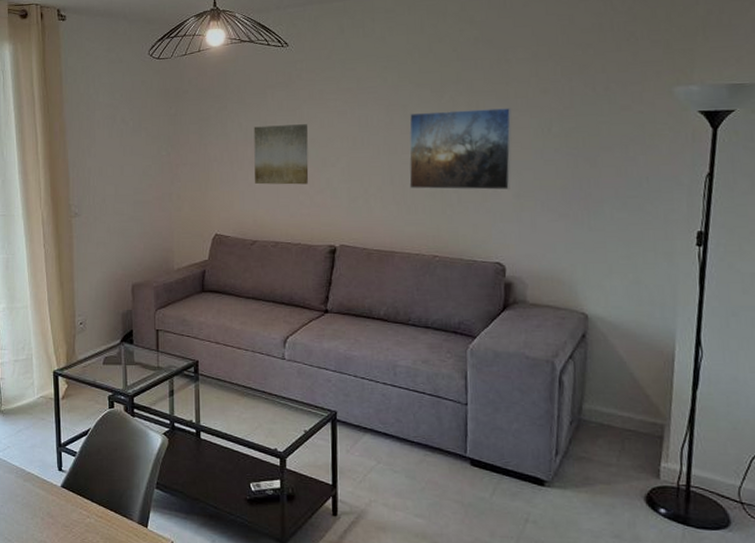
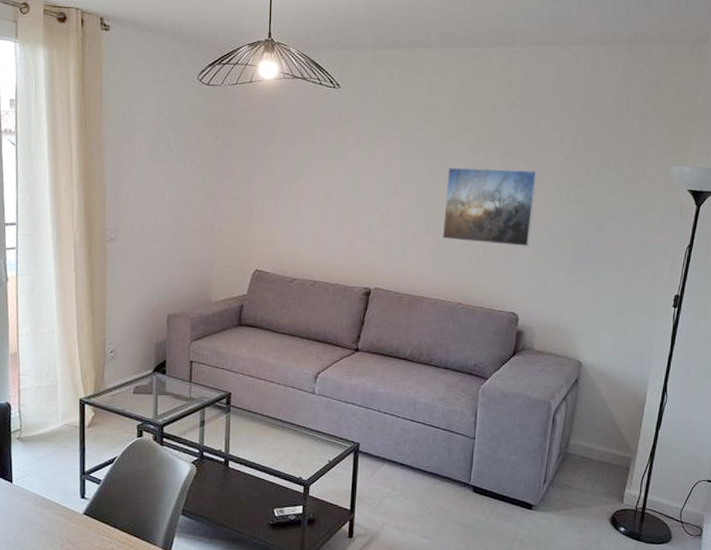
wall art: present [253,124,309,185] -> none [298,165,352,227]

